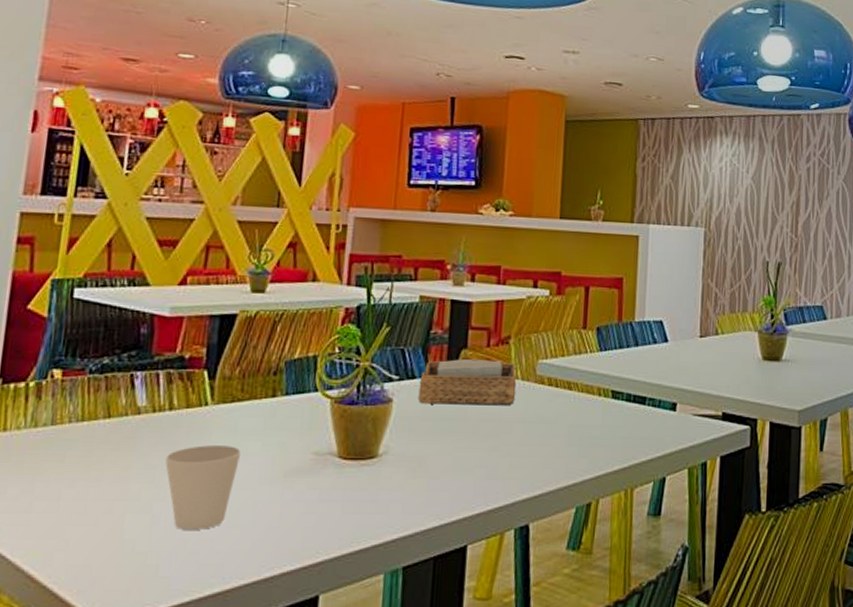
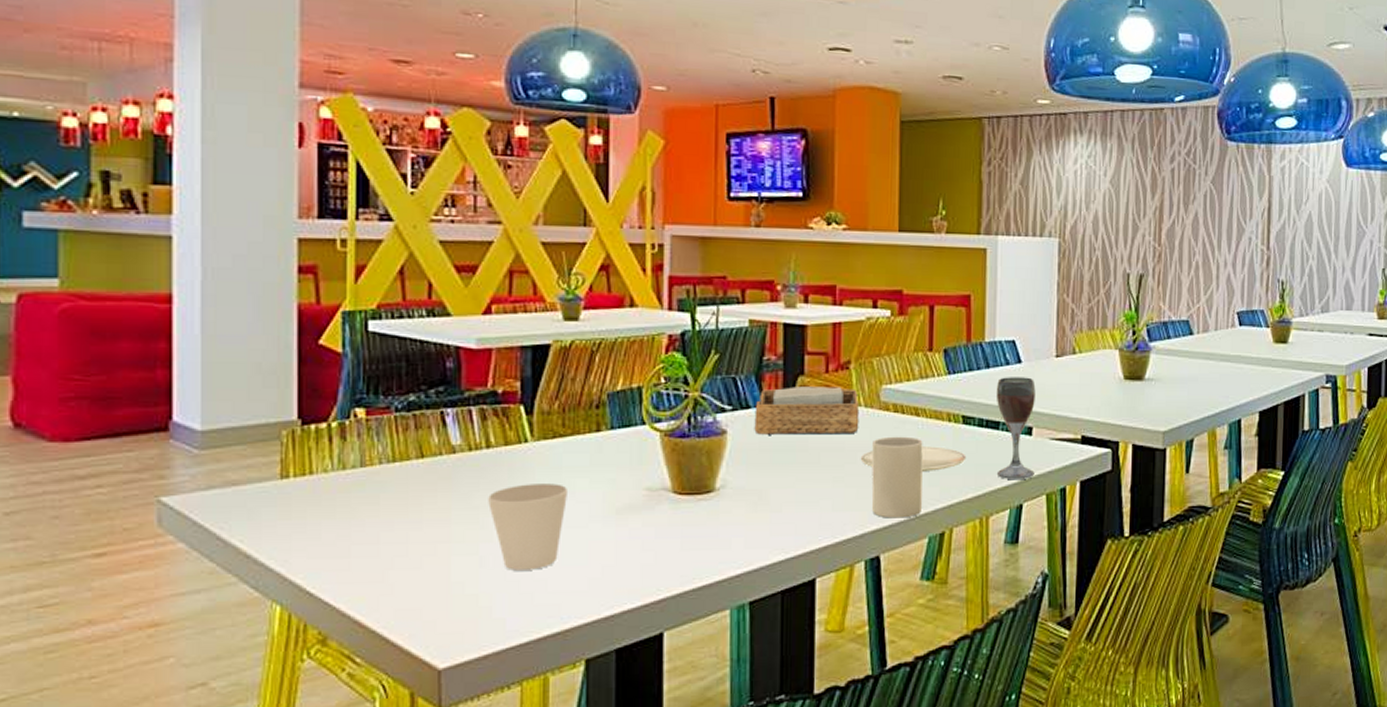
plate: none [515,419,614,444] -> present [860,446,967,473]
cup: none [523,408,574,488] -> present [871,436,923,518]
cup: none [642,355,681,454] -> present [996,377,1036,480]

